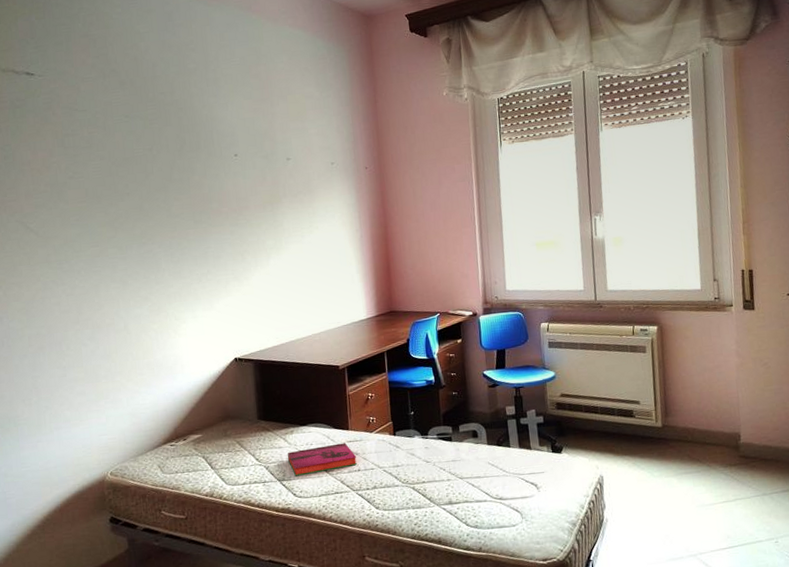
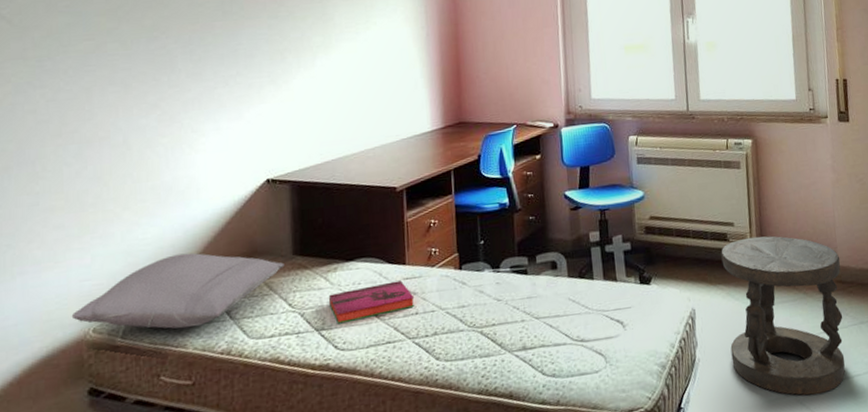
pillow: none [94,415,252,475] -> present [71,252,285,329]
stool: none [627,413,747,556] -> present [721,236,845,395]

